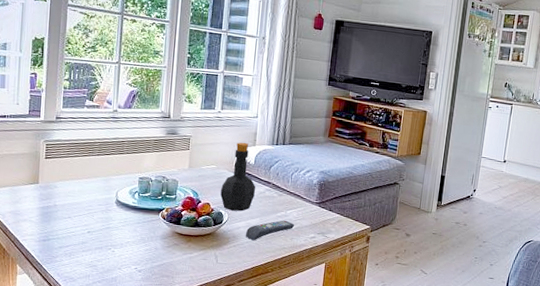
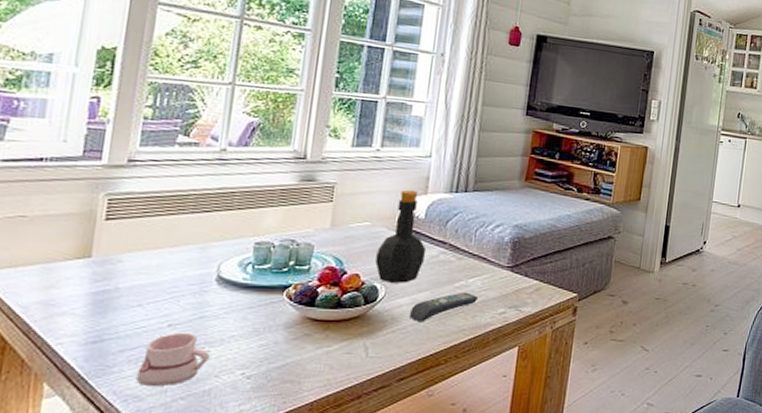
mug: none [71,237,114,273] -> present [136,332,210,386]

